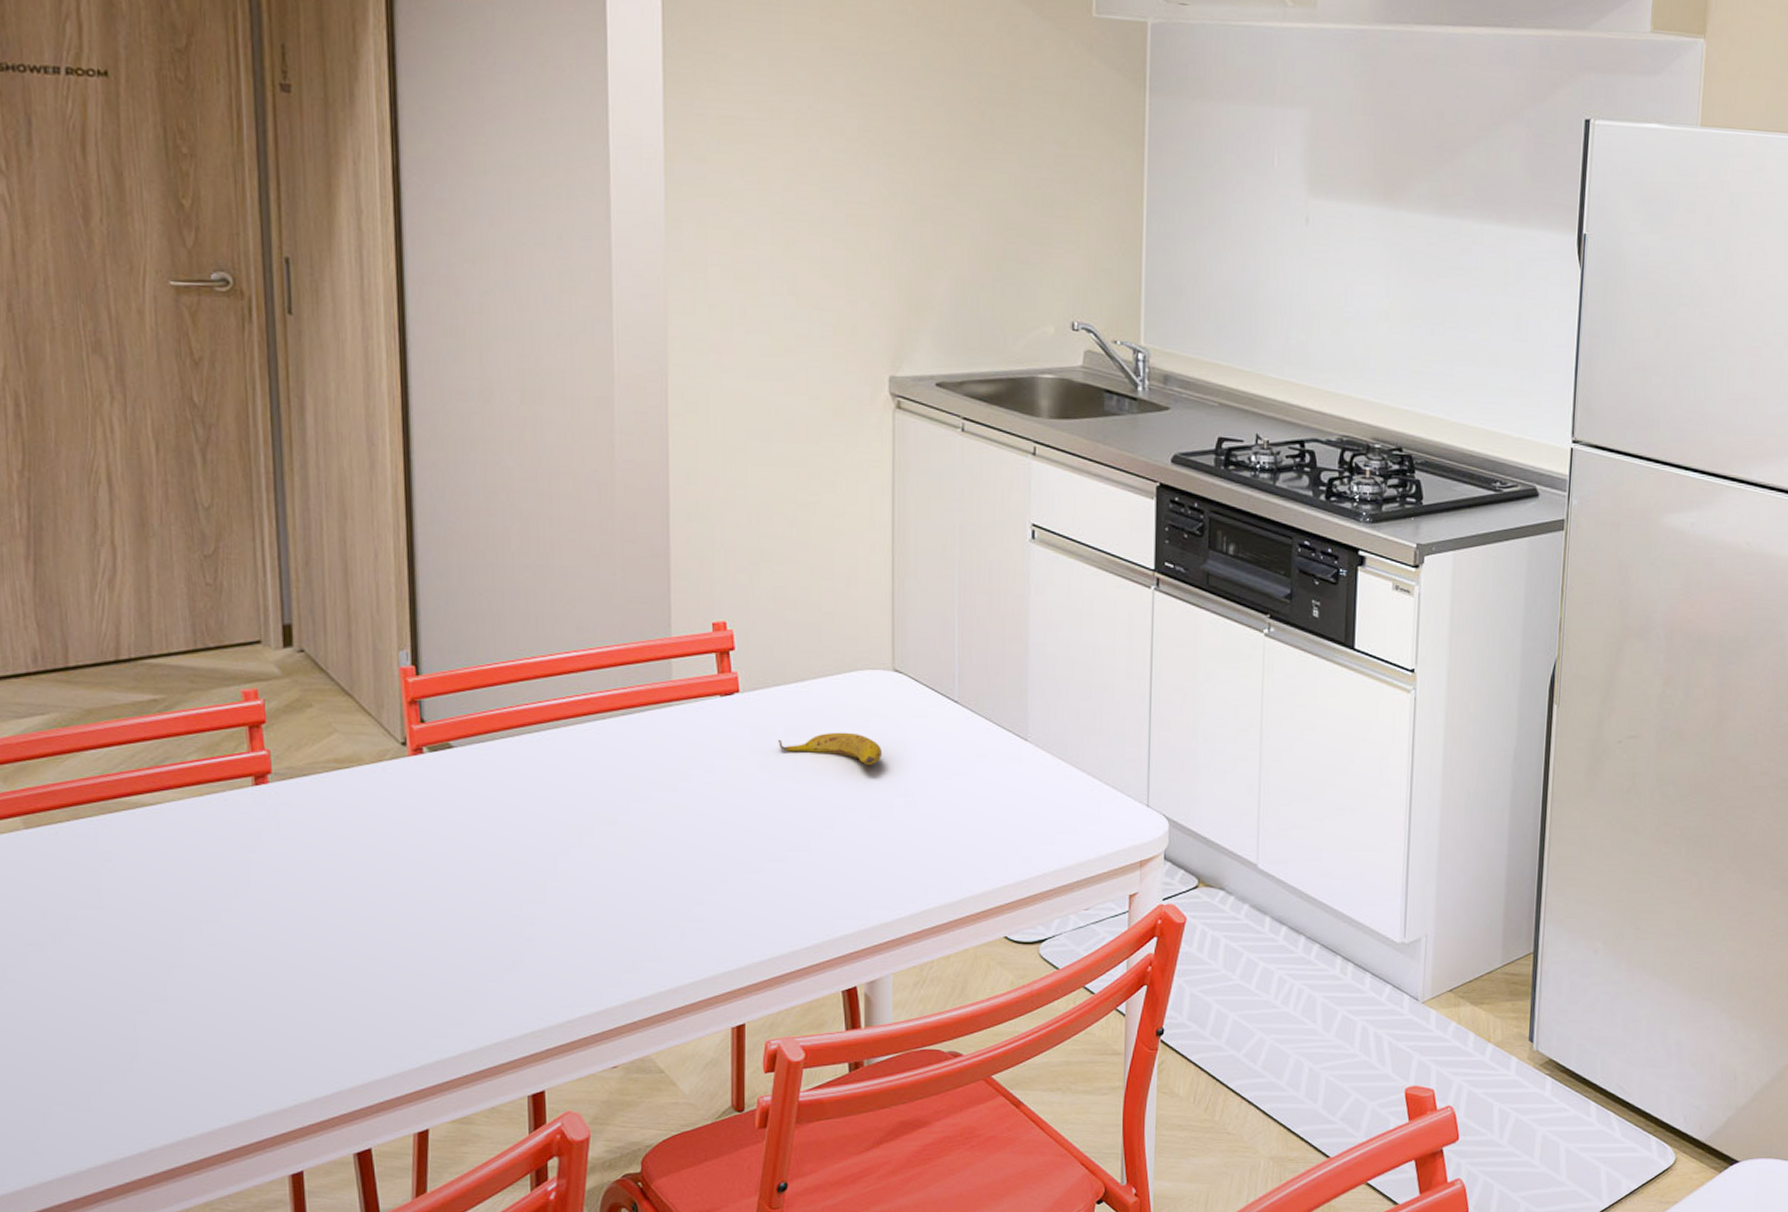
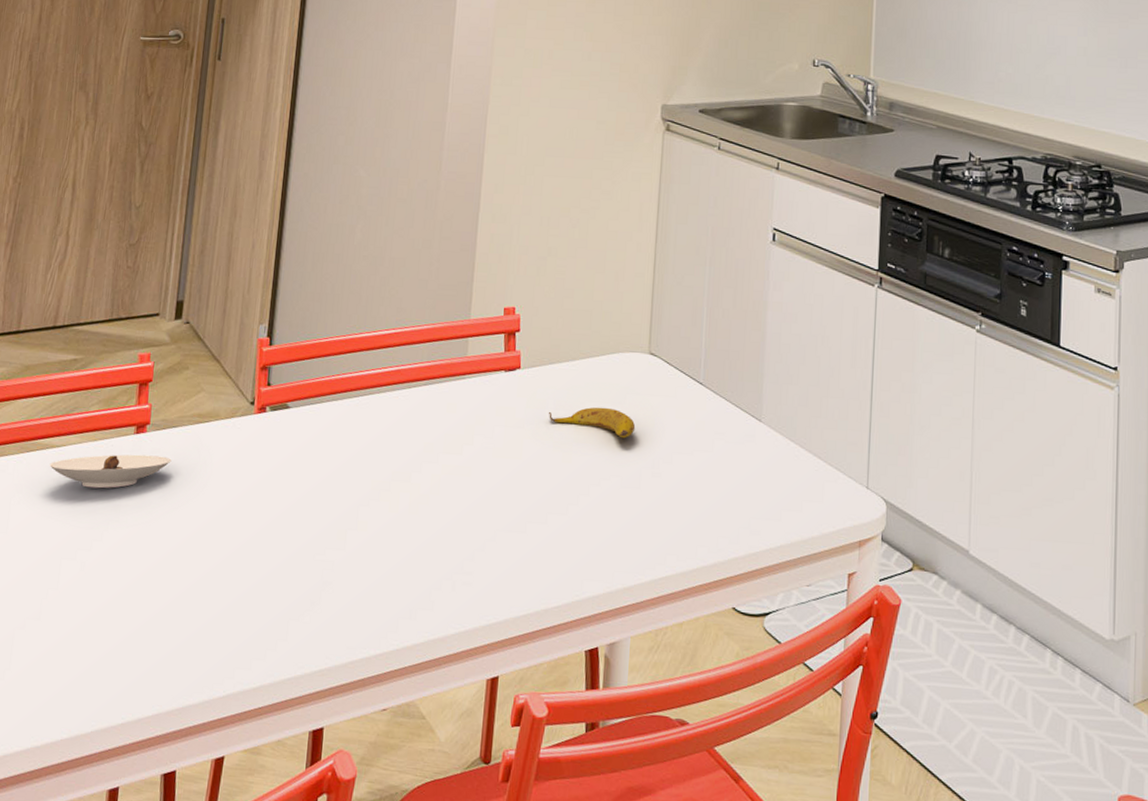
saucer: none [143,809,308,851] -> present [49,454,172,489]

